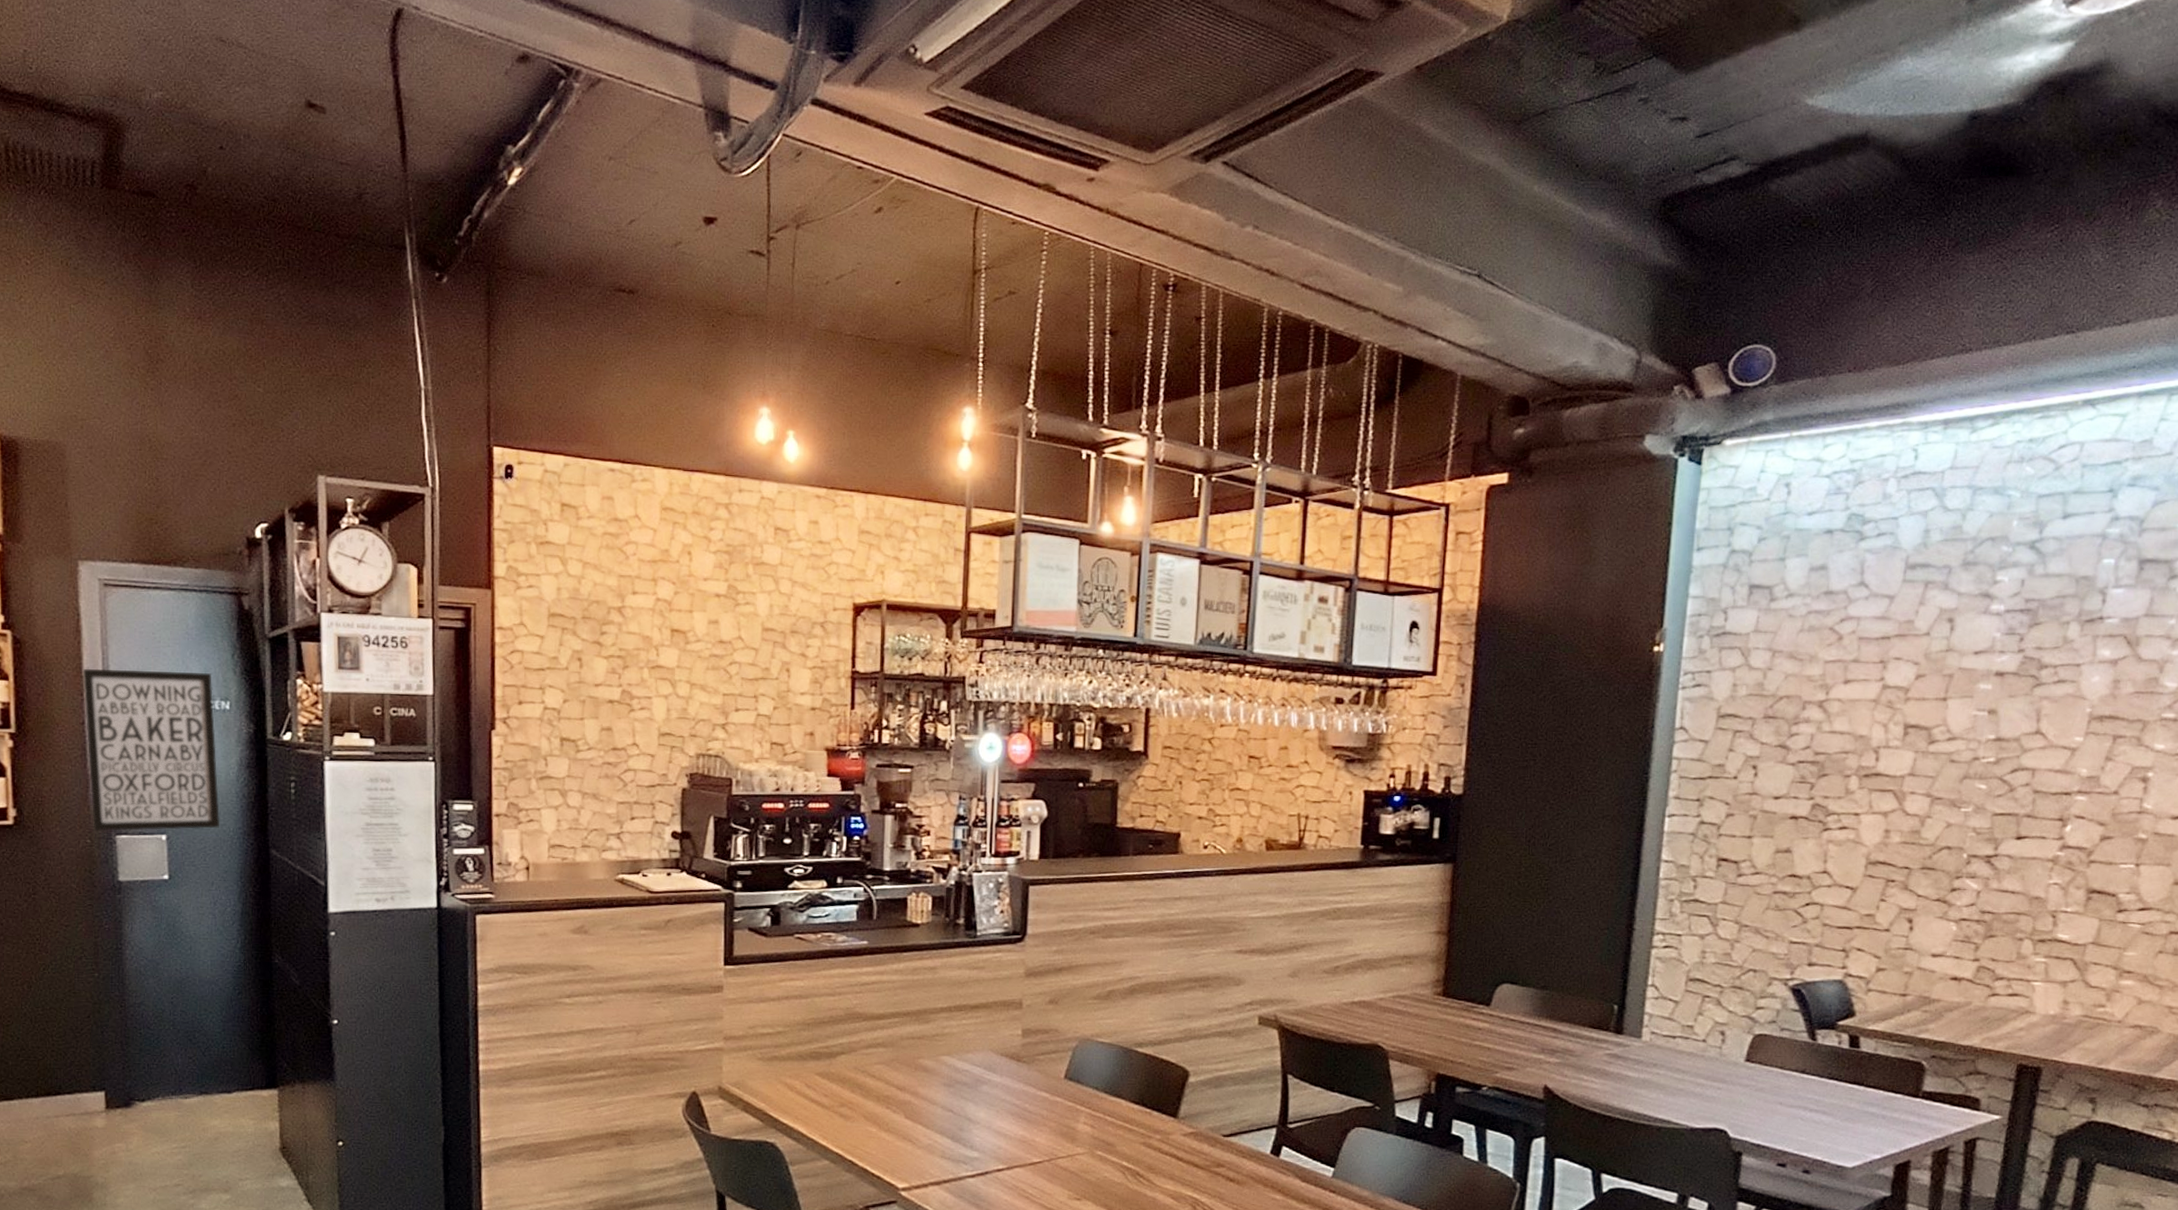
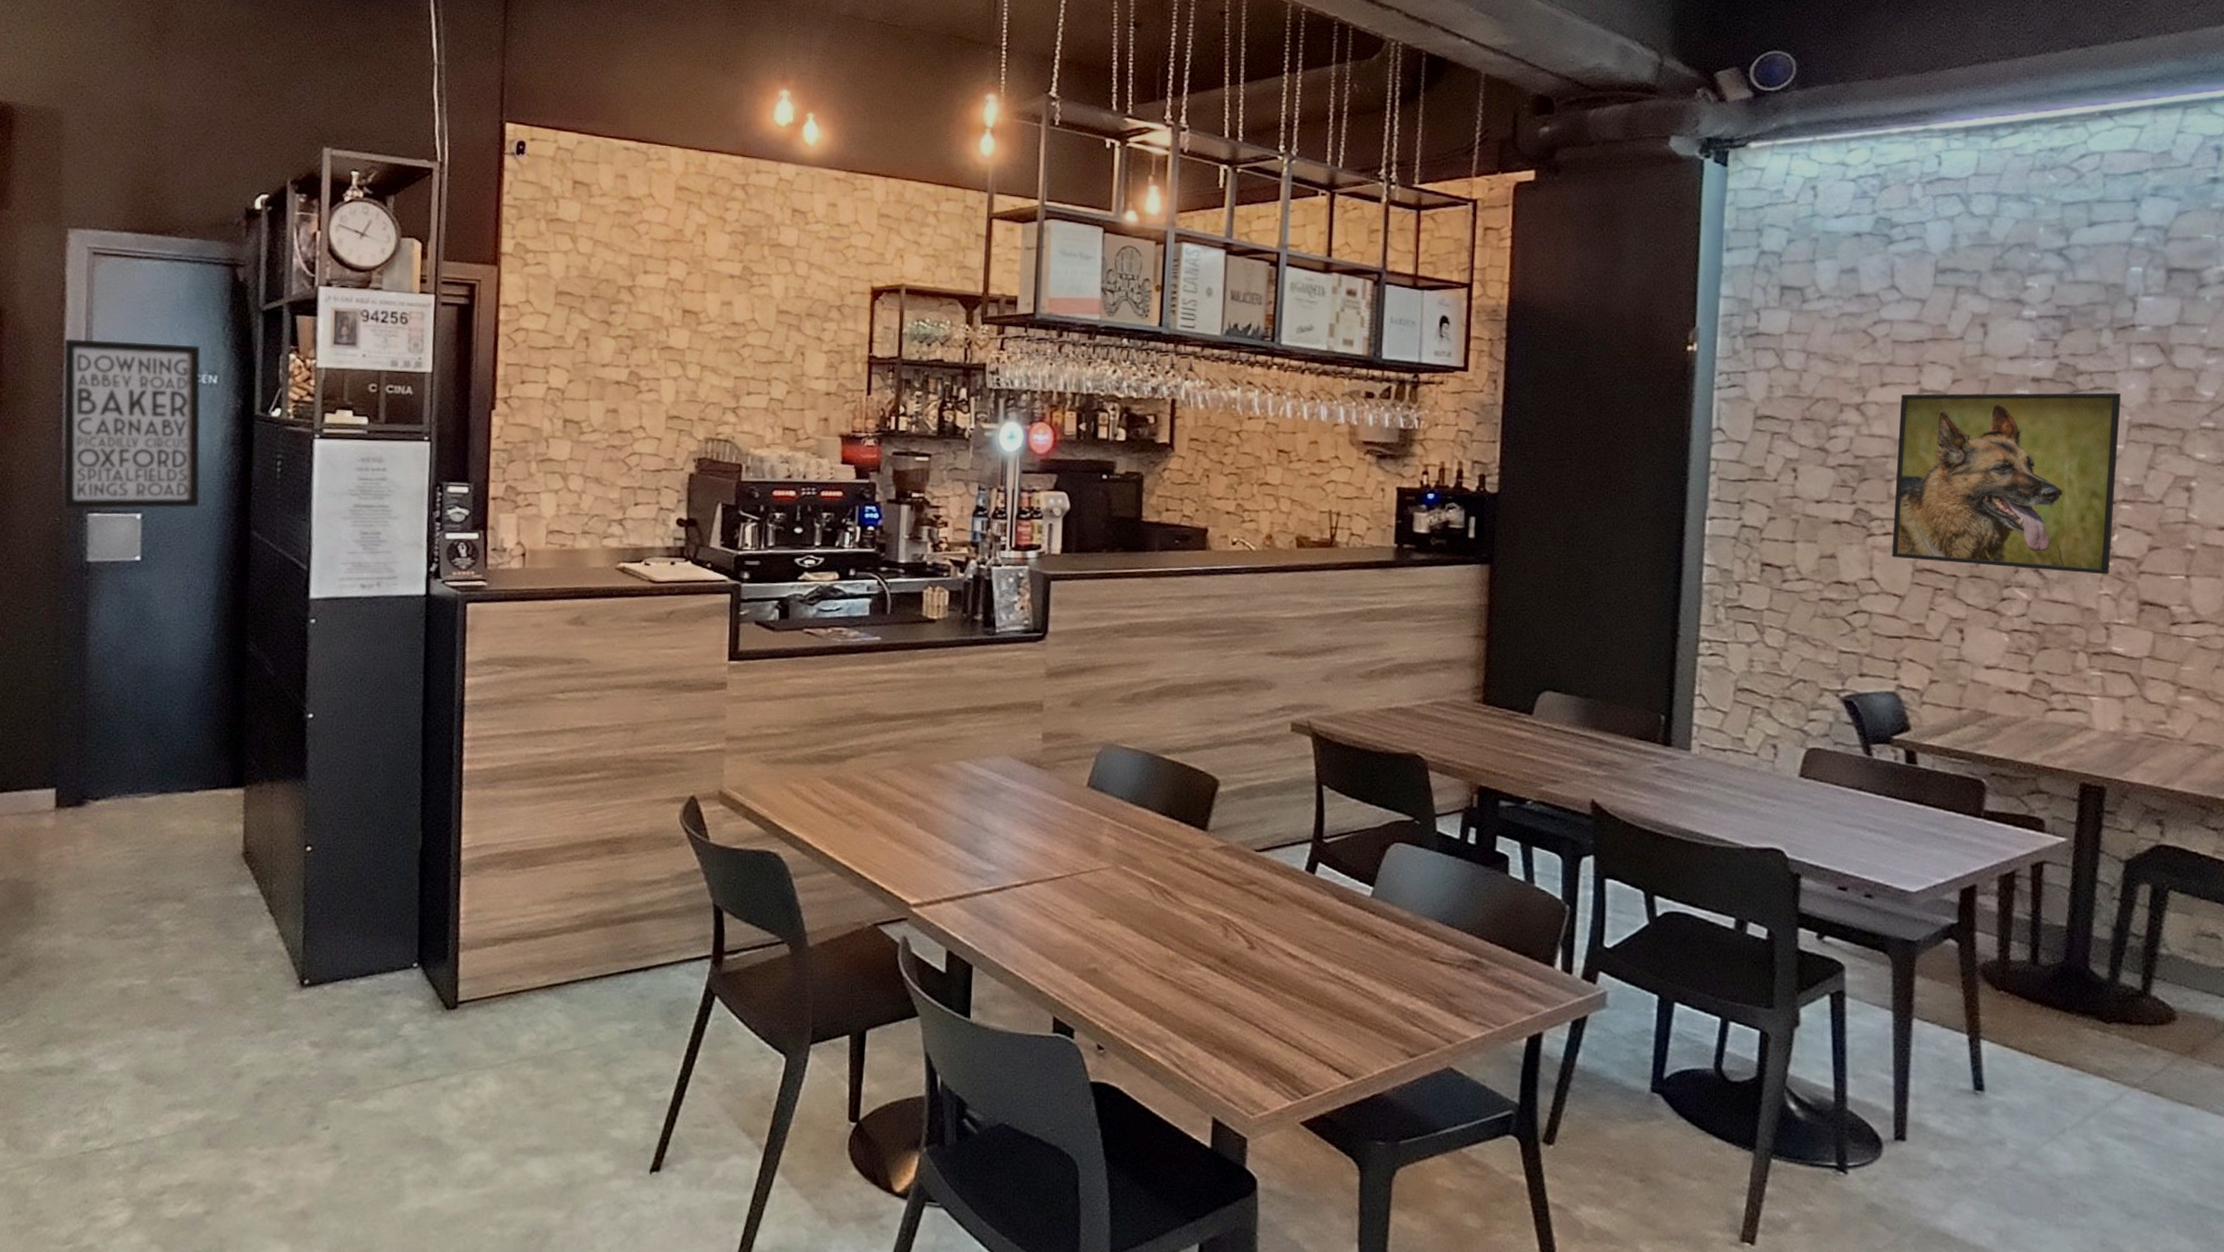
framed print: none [1845,685,2084,865] -> present [1891,392,2121,575]

